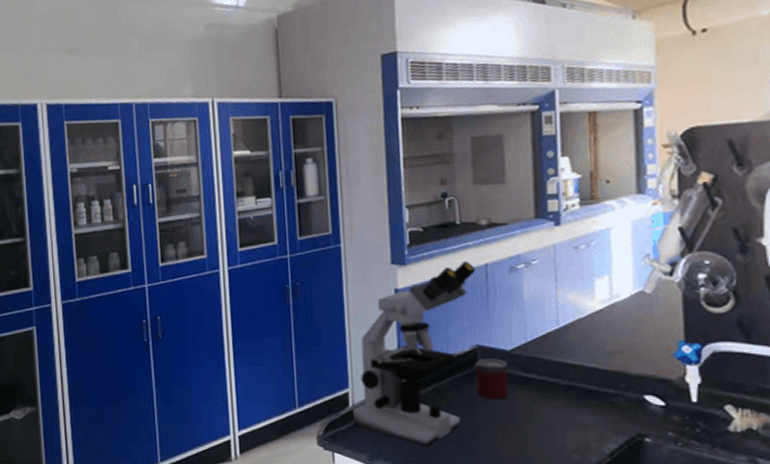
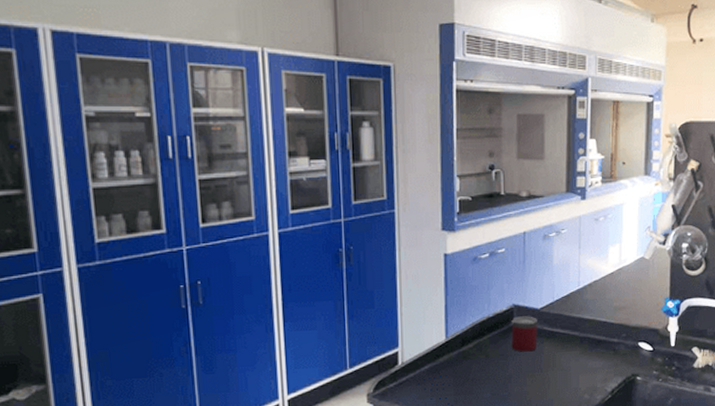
microscope: present [353,261,476,446] -> none [402,229,516,396]

